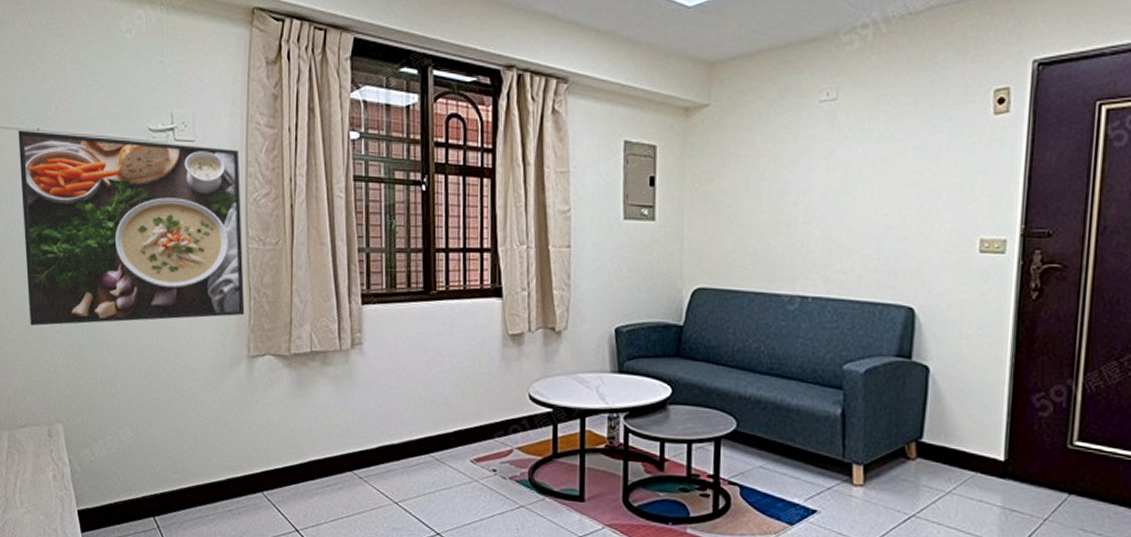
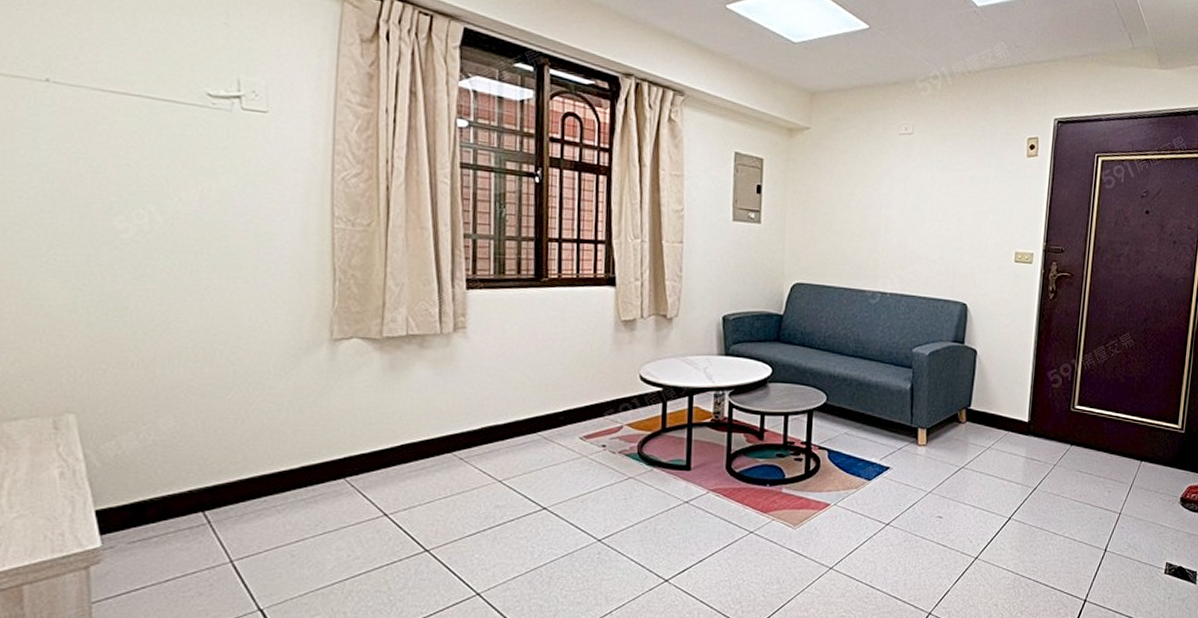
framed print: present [18,130,245,326] -> none [16,77,328,304]

